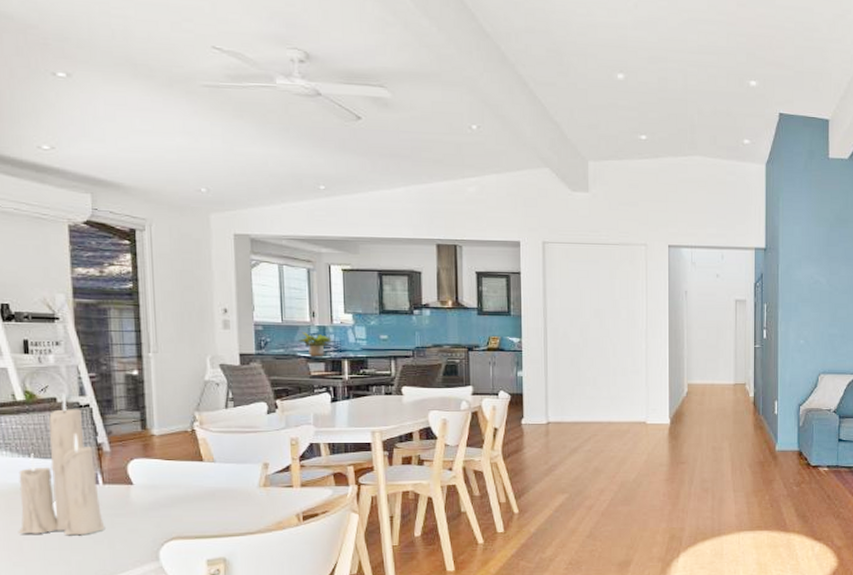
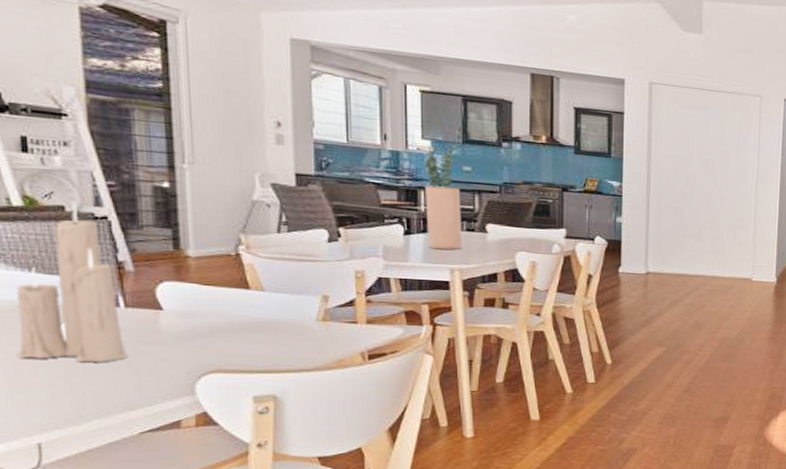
potted plant: present [299,332,334,357] -> none [367,155,409,185]
vase: none [347,317,382,414] -> present [425,145,463,251]

